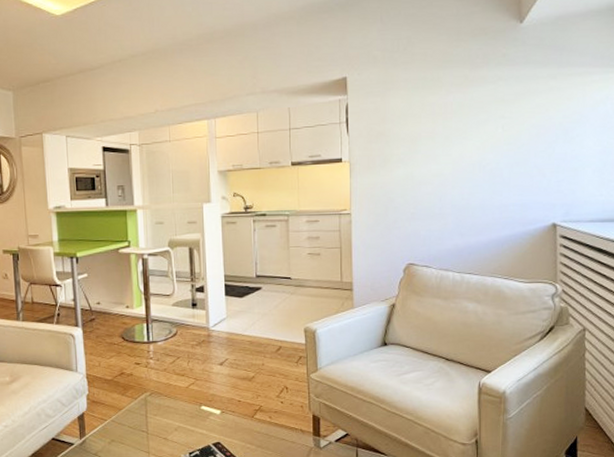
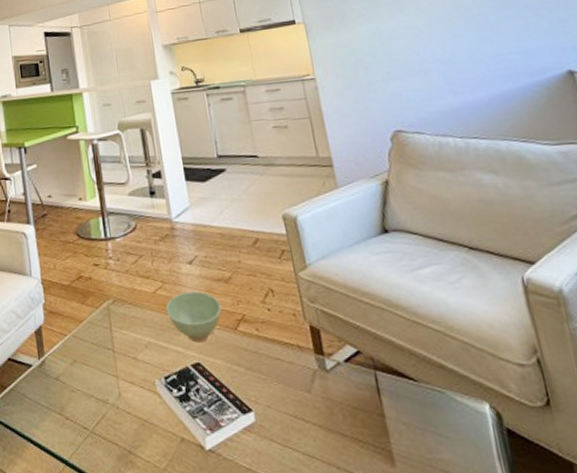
bowl: none [196,387,244,427] -> present [166,291,222,343]

